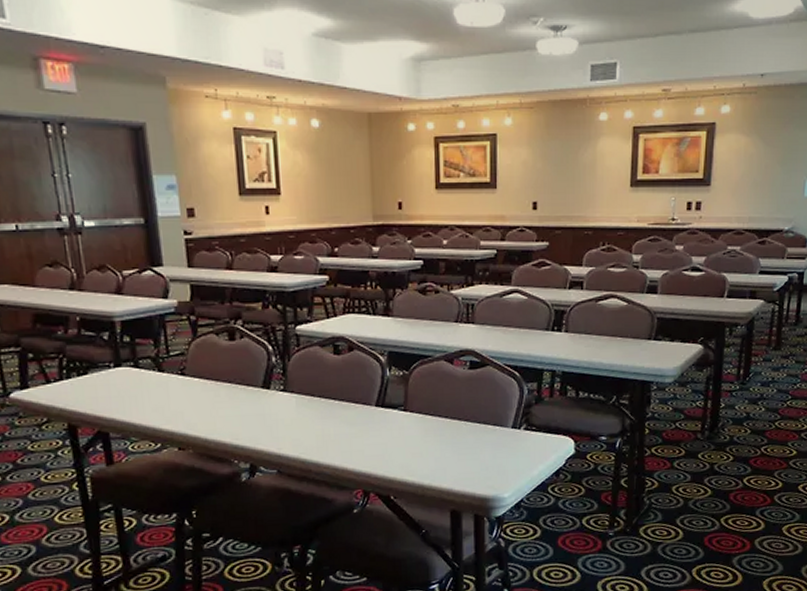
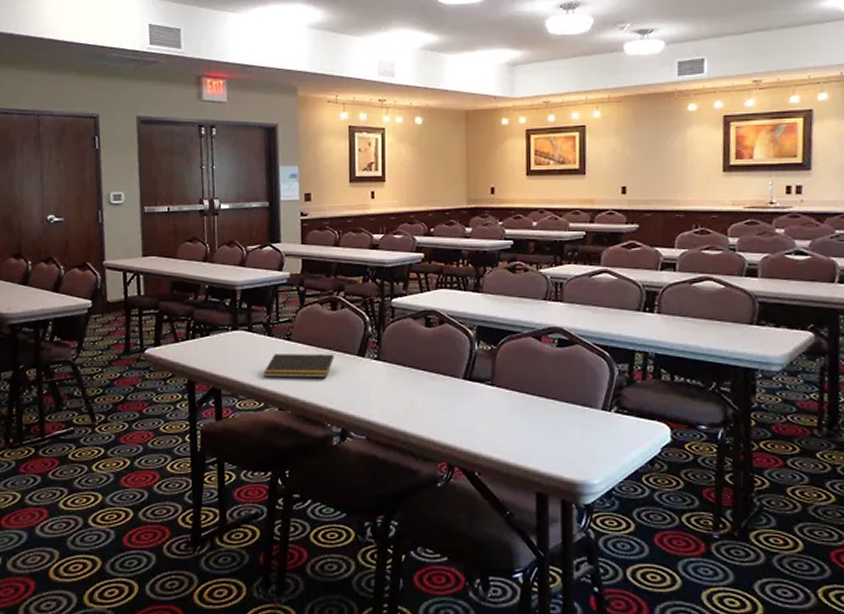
notepad: none [156,388,236,417] -> present [263,354,334,378]

